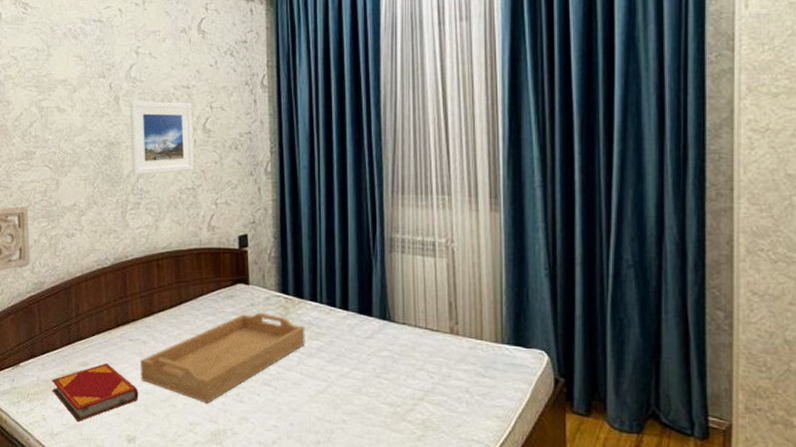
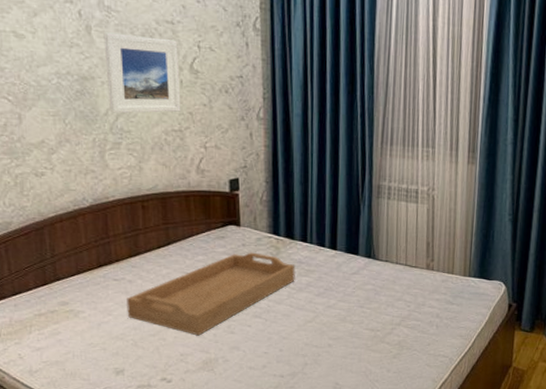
hardback book: present [52,363,139,422] -> none [27,302,126,359]

